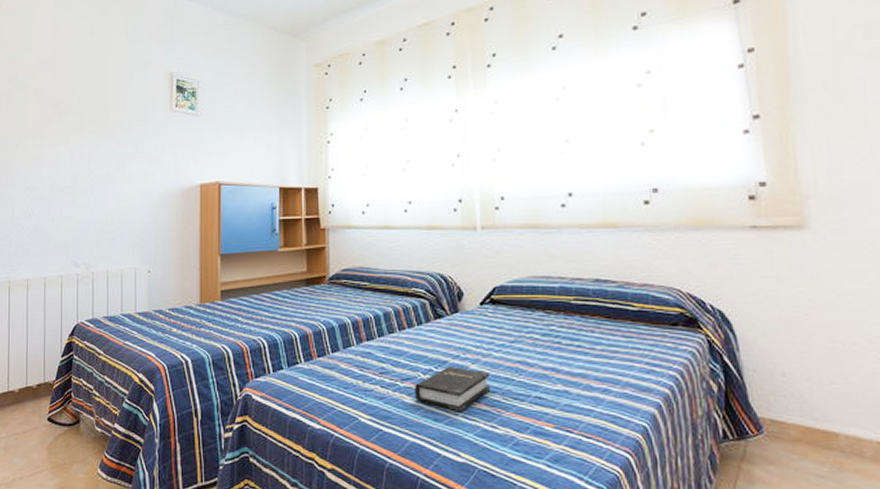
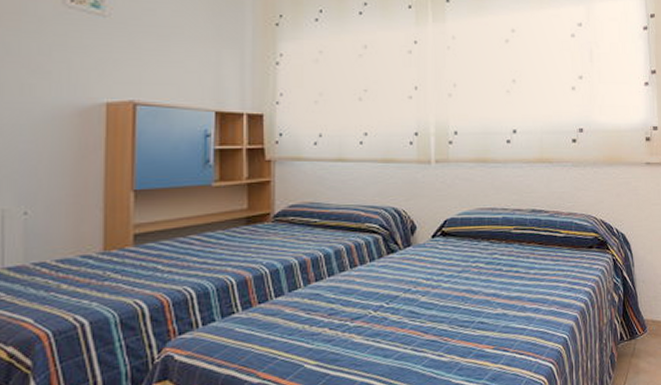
hardback book: present [415,367,491,413] -> none [365,301,439,346]

